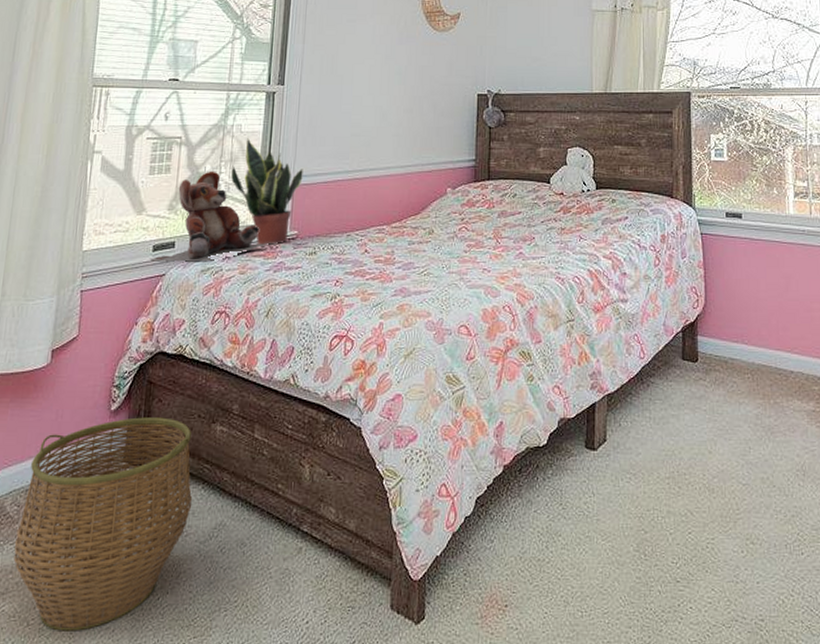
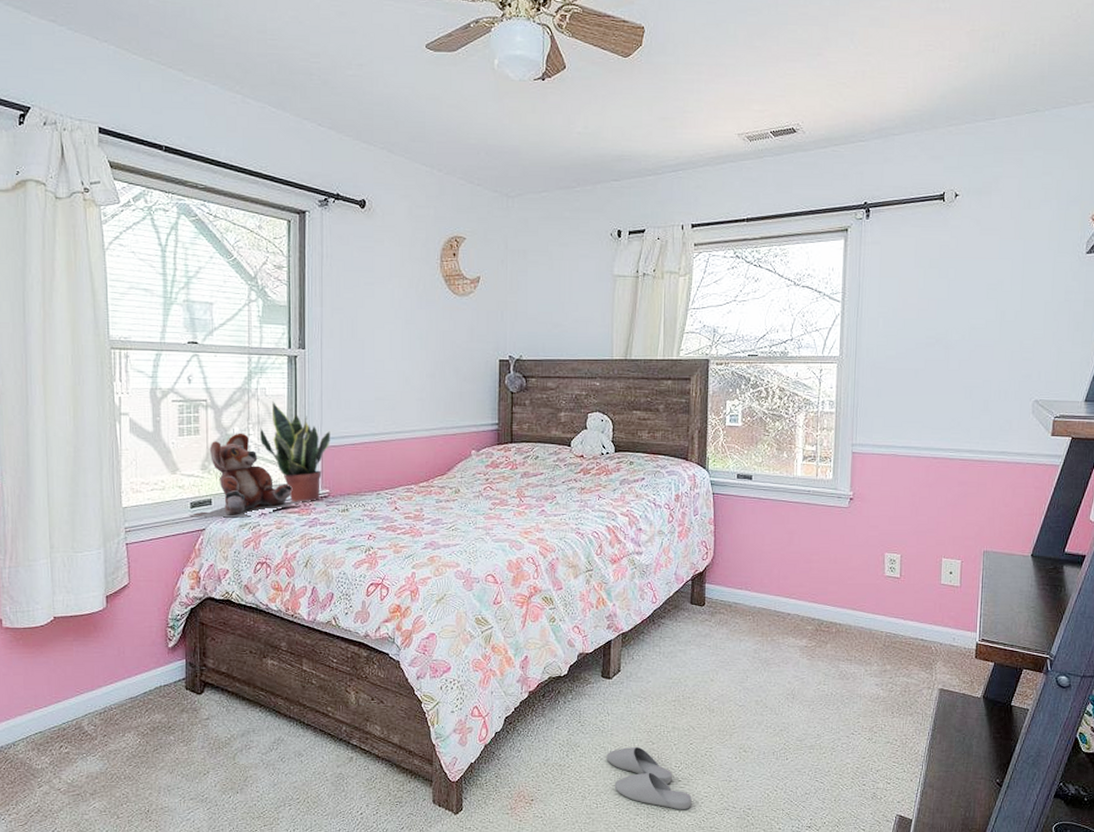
basket: present [13,417,193,631] -> none [96,653,252,822]
slippers: none [592,536,694,621] -> present [606,746,692,810]

